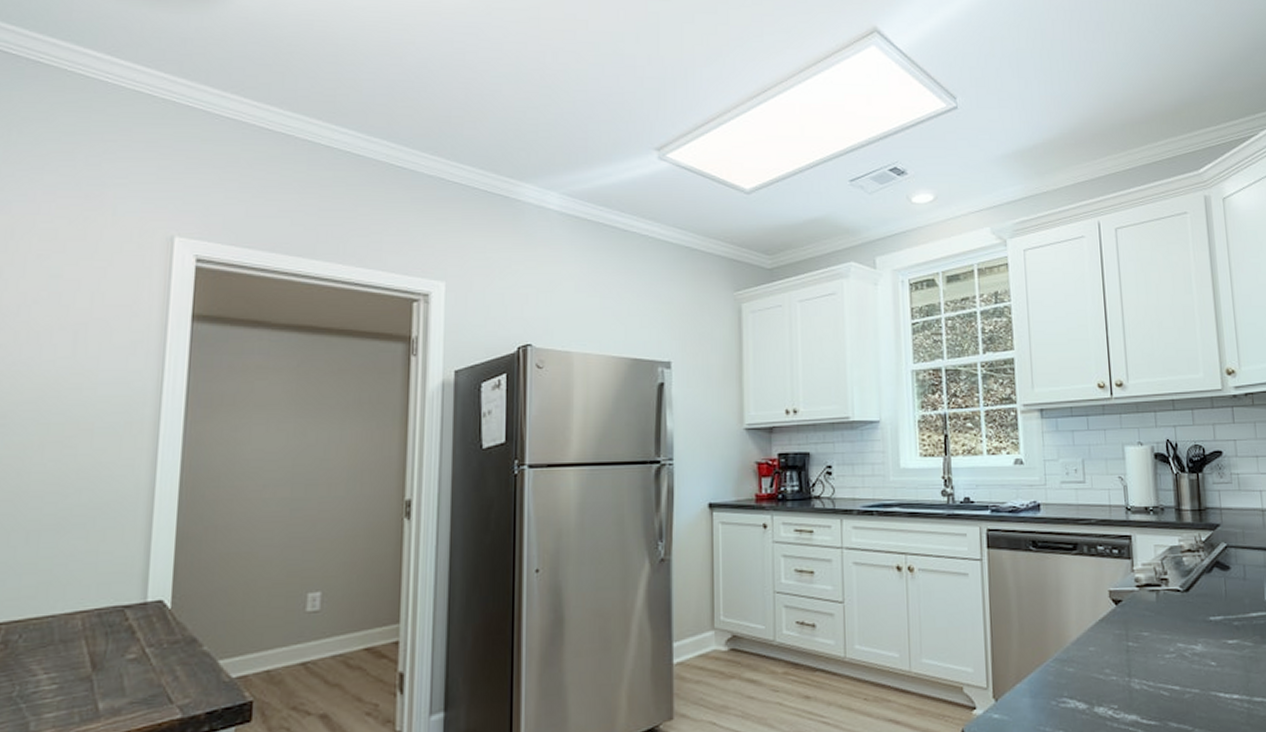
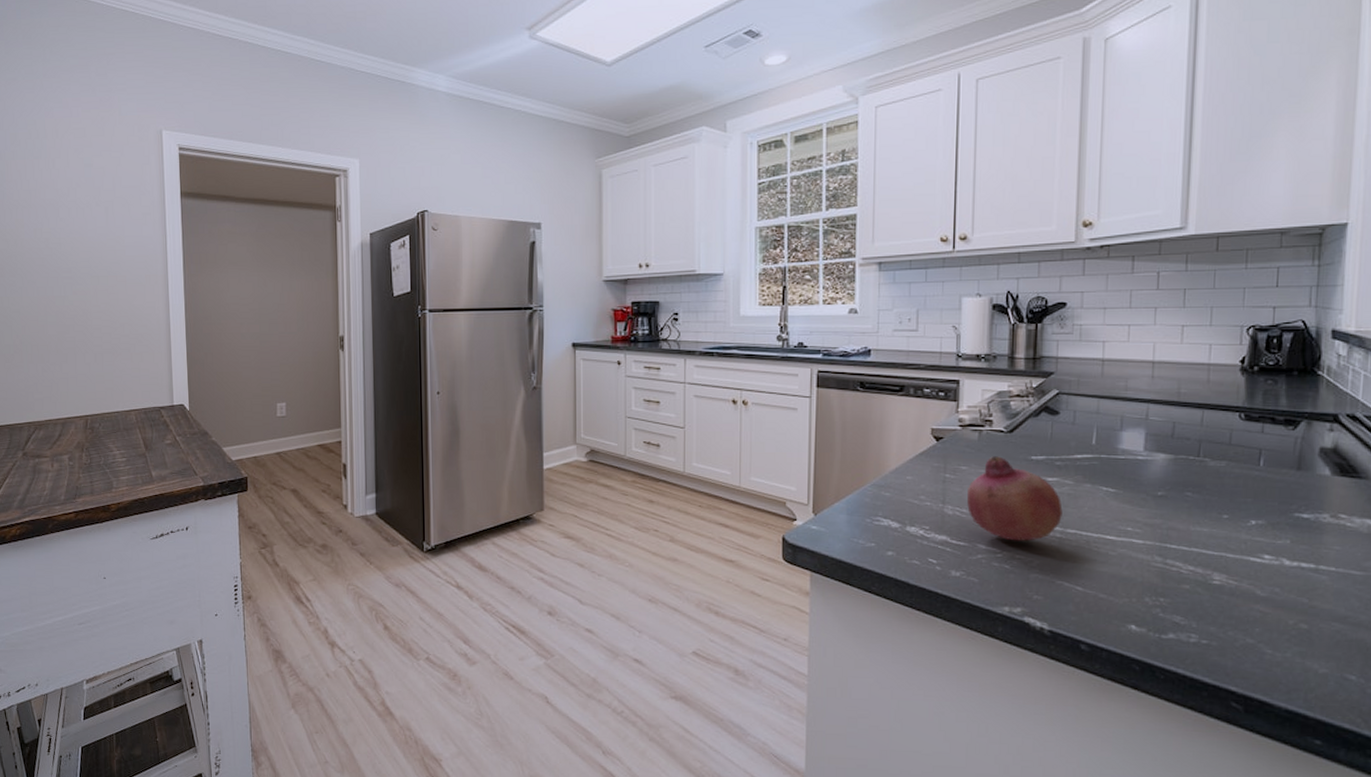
fruit: none [1152,619,1247,716] -> present [967,456,1063,541]

